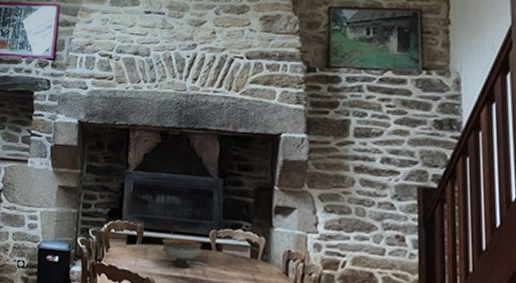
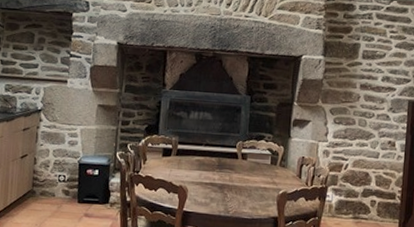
bowl: present [162,238,202,268] -> none [194,150,230,175]

